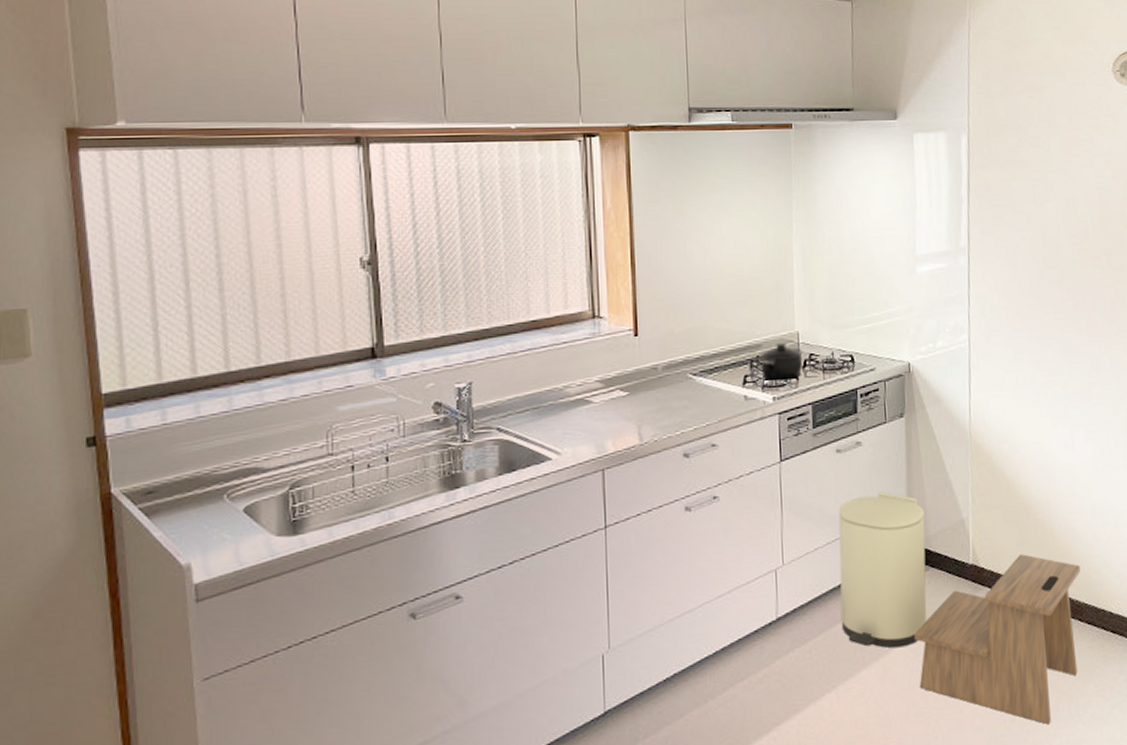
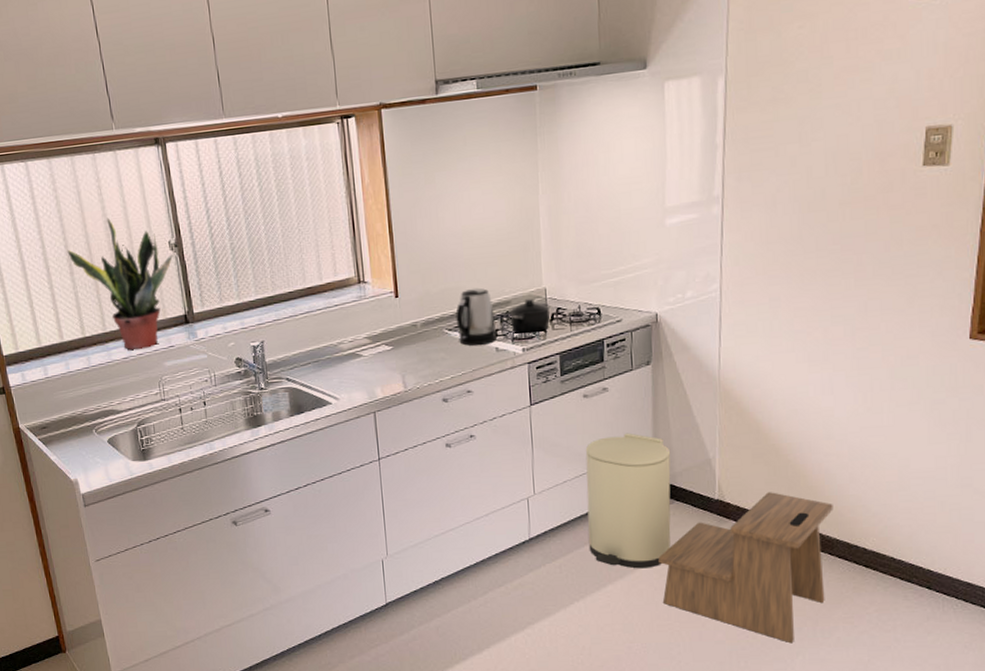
potted plant: none [218,224,367,391] -> present [67,217,175,351]
kettle: none [701,328,745,393] -> present [455,287,496,346]

